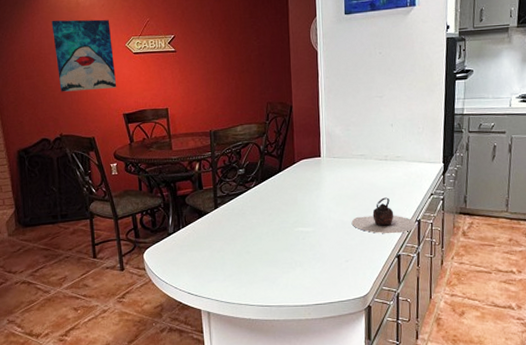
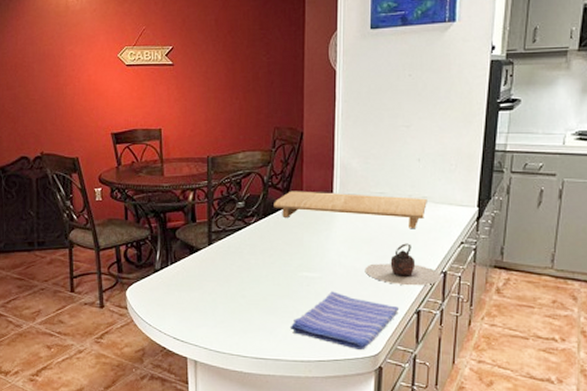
wall art: present [51,19,117,92] -> none [37,25,106,106]
cutting board: none [270,156,401,184] -> present [274,191,427,228]
dish towel: none [289,243,383,292] -> present [290,291,400,350]

